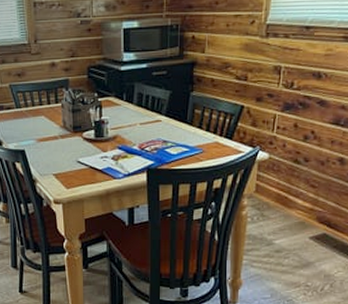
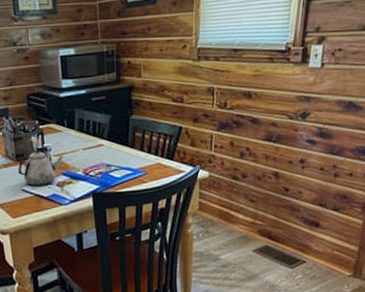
teapot: none [74,122,120,157] -> present [18,150,63,185]

